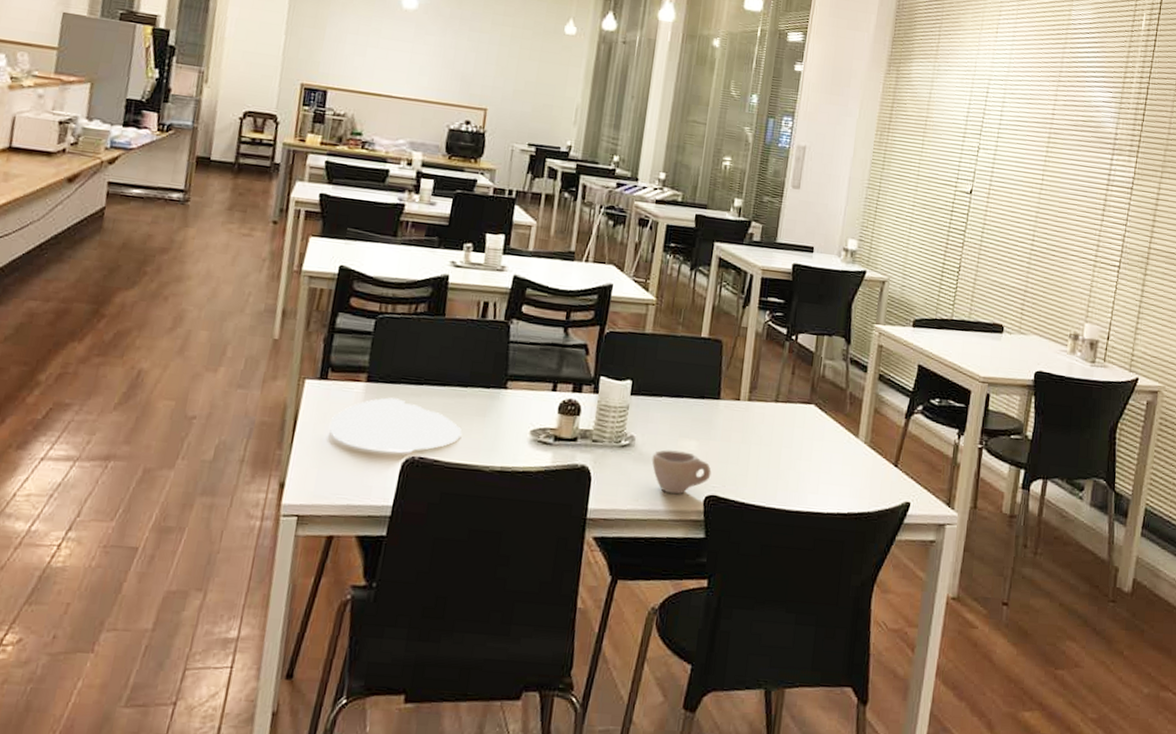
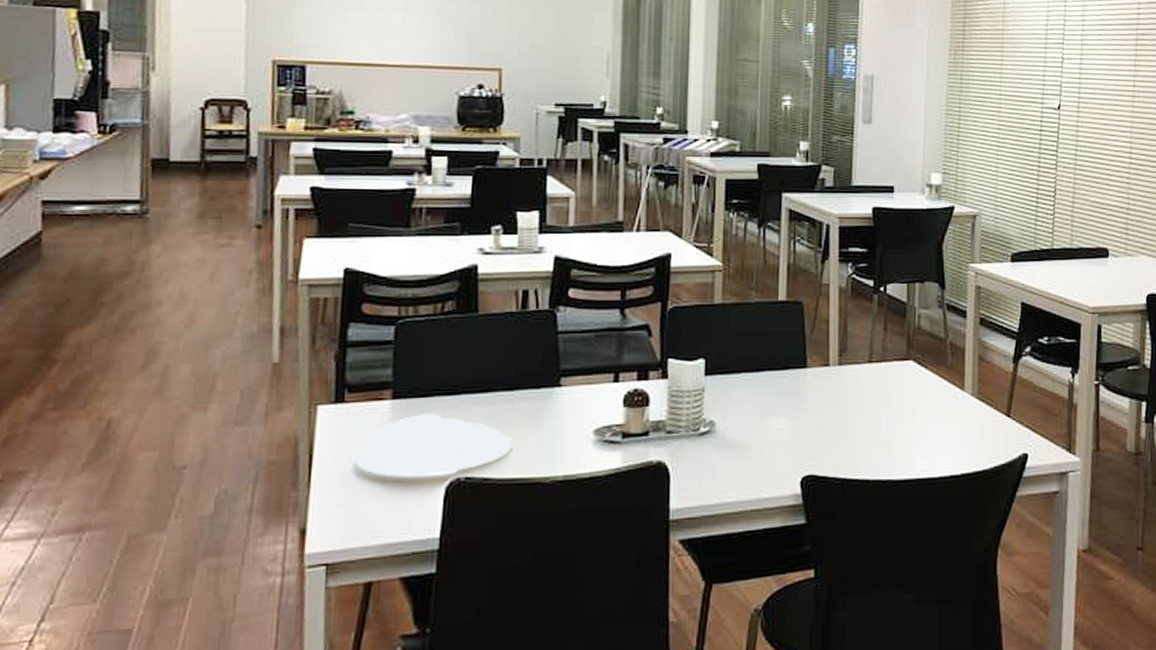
cup: present [652,450,712,495] -> none [737,431,806,480]

